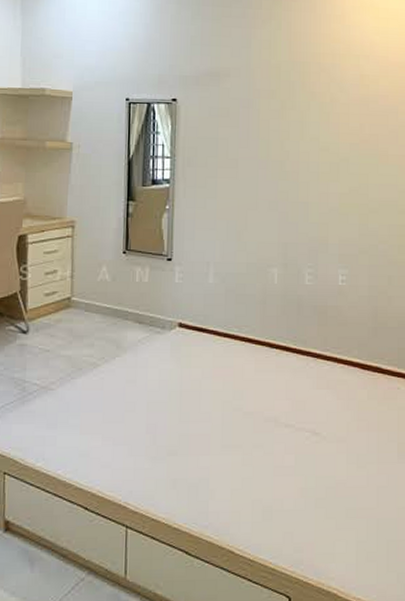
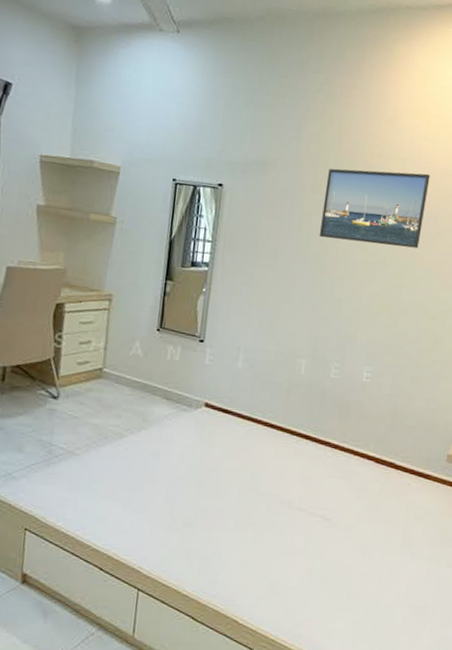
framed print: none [278,68,385,144] -> present [319,168,430,249]

